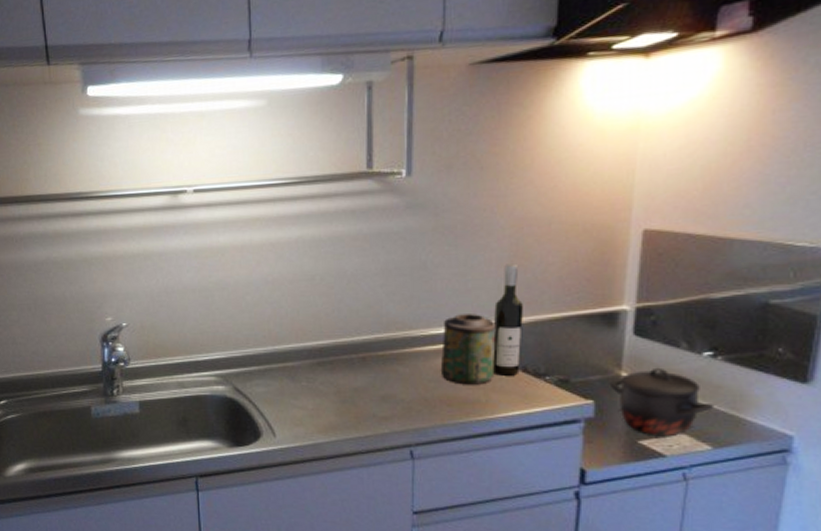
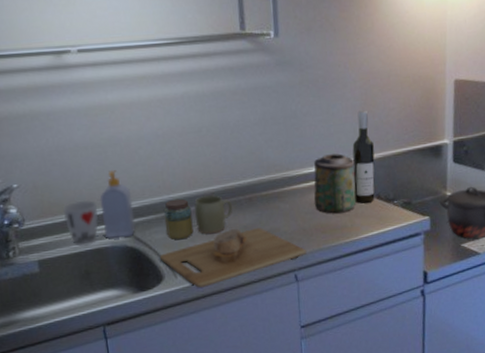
cup: none [166,345,200,393] -> present [62,200,98,248]
soap bottle: none [203,314,237,388] -> present [99,169,136,239]
cutting board: none [258,391,427,452] -> present [159,228,307,289]
peanut butter: none [267,351,297,396] -> present [163,198,194,240]
mug: none [299,350,343,393] -> present [194,195,233,235]

